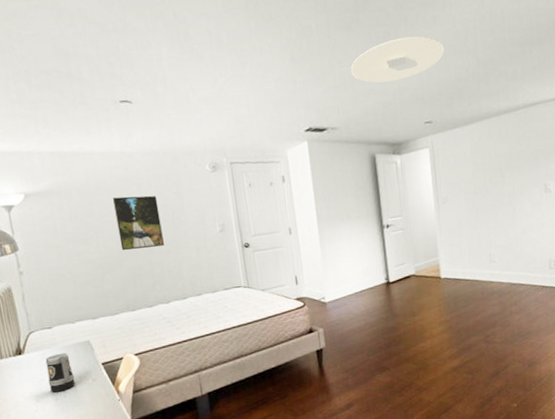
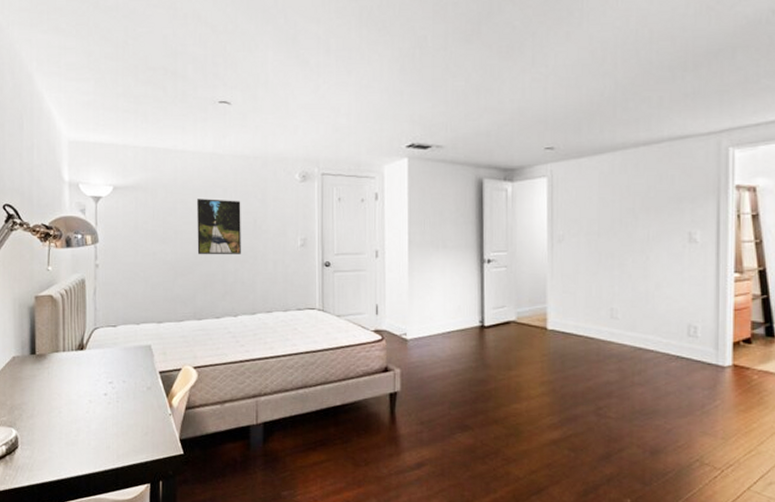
mug: present [45,352,76,393] -> none [104,354,130,396]
ceiling light: present [350,36,445,84] -> none [465,52,577,102]

